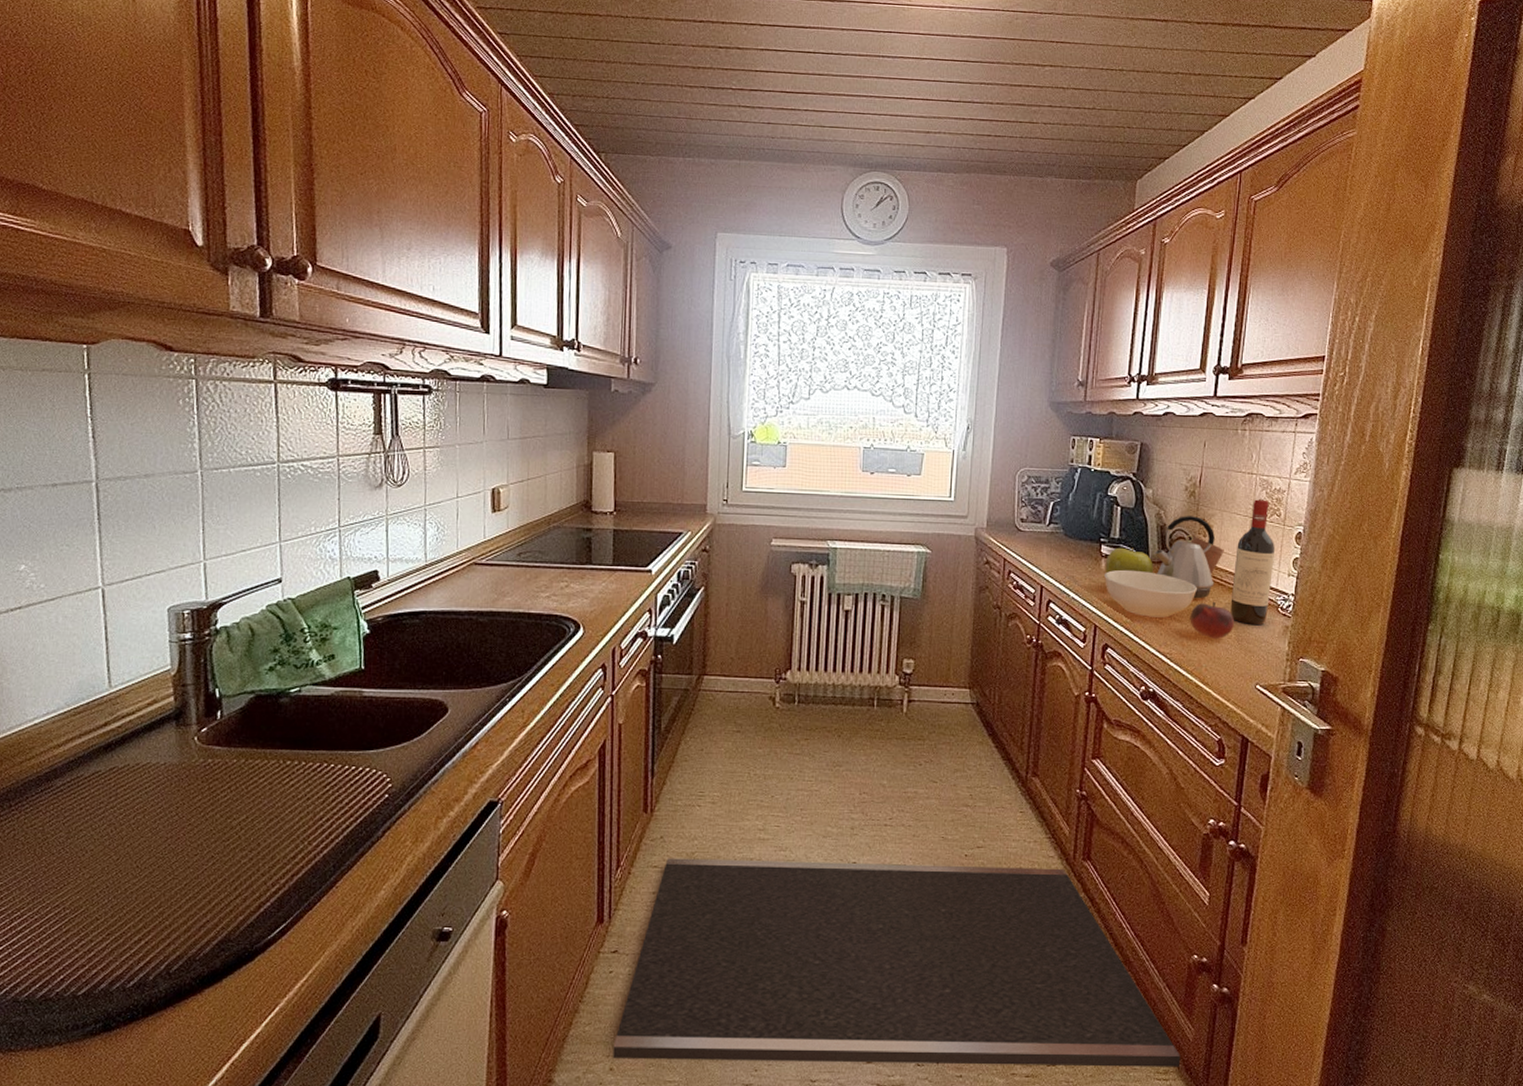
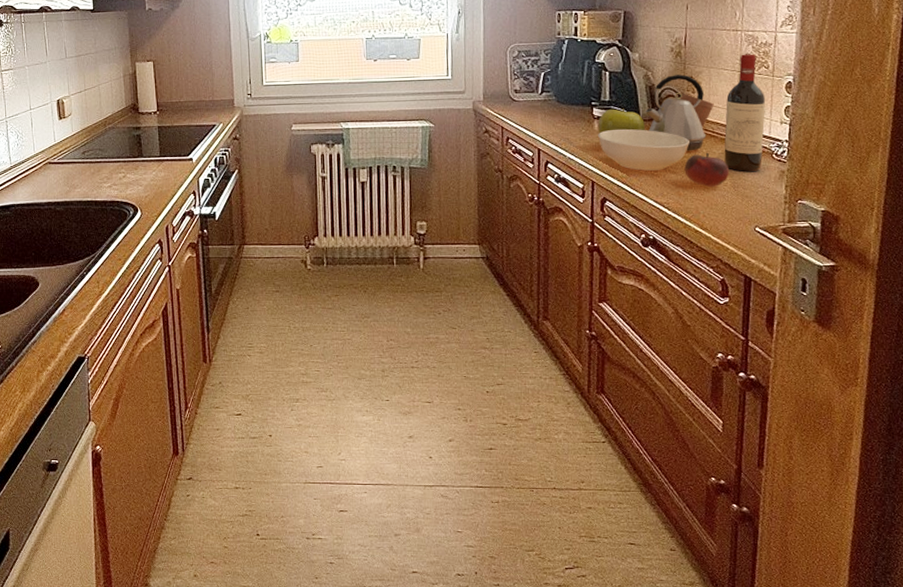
door mat: present [612,858,1181,1067] -> none [195,400,706,579]

